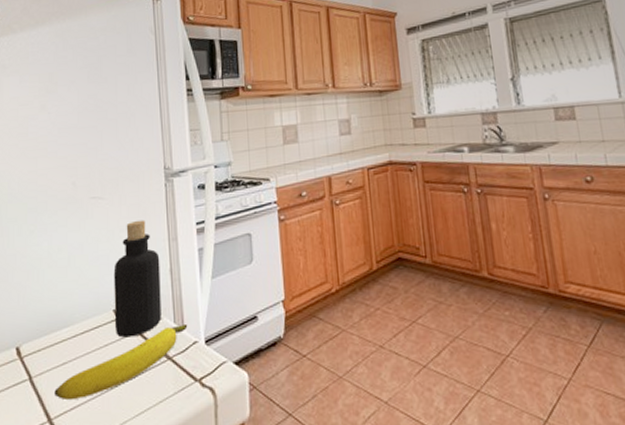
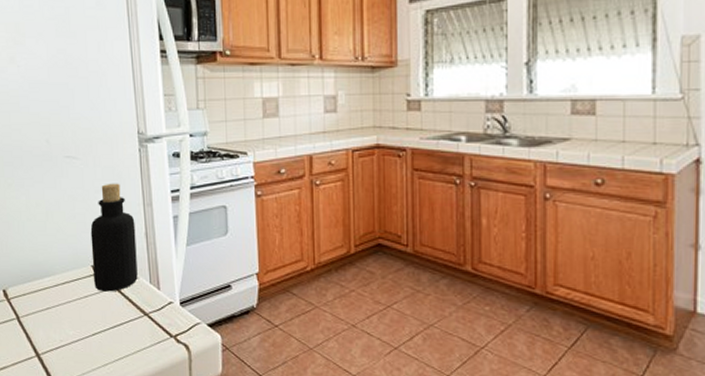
banana: present [54,323,188,401] -> none [40,285,163,341]

